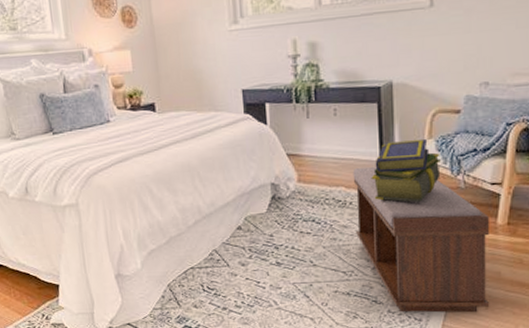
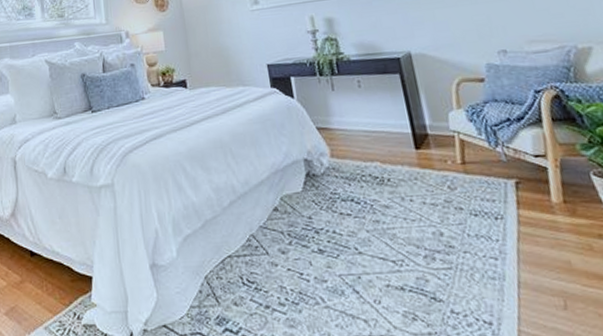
bench: present [352,166,489,313] -> none [385,139,568,315]
stack of books: present [371,138,441,202] -> none [405,108,478,178]

